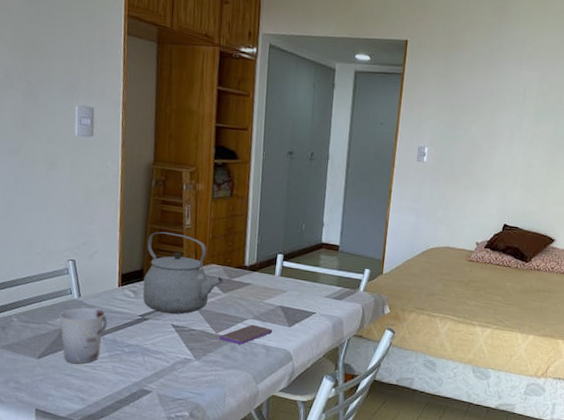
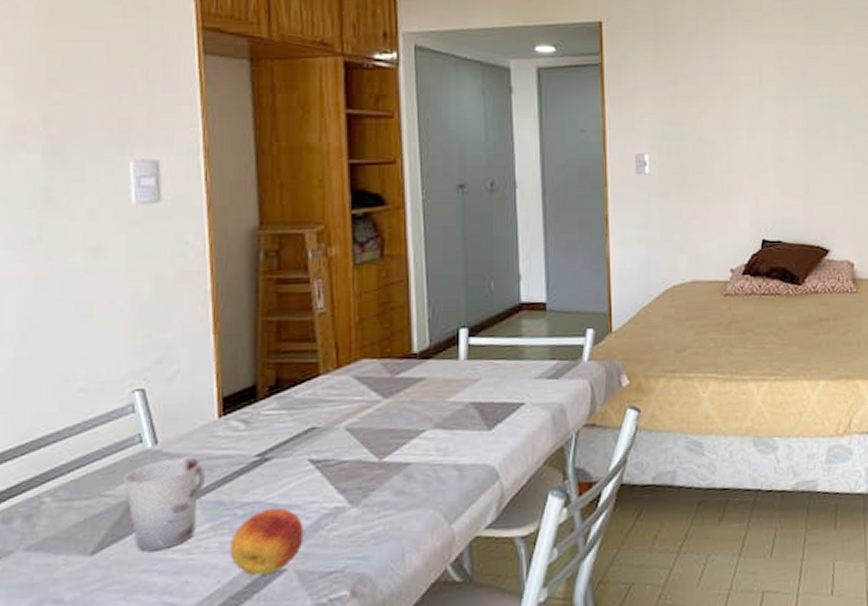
fruit: none [118,351,165,393] -> present [229,507,304,576]
tea kettle: present [143,231,224,315] -> none [258,323,383,445]
smartphone: present [218,324,273,345] -> none [384,436,465,471]

